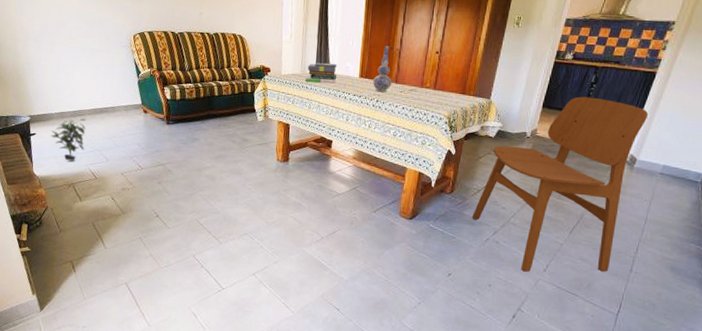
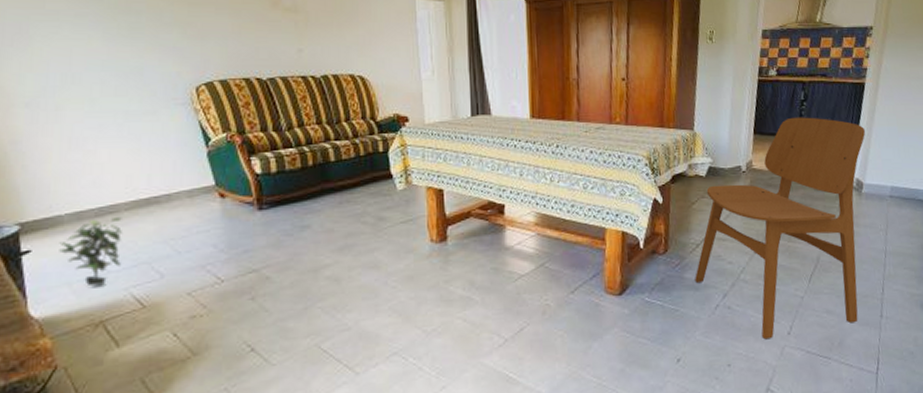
books: present [305,62,337,84] -> none [459,103,500,131]
vase: present [373,46,393,93] -> none [549,76,574,135]

